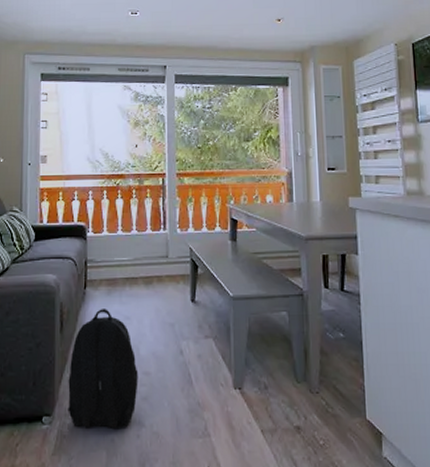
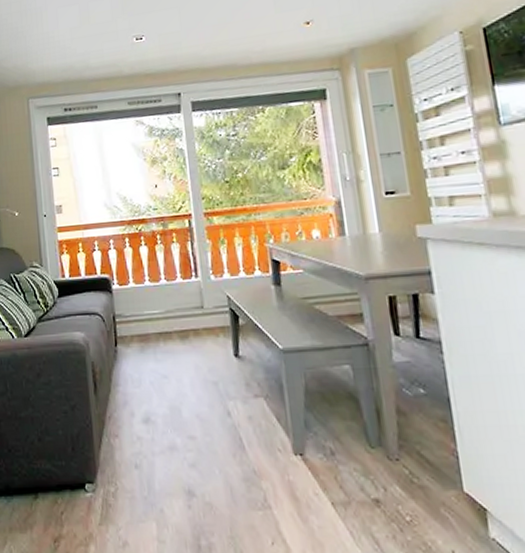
backpack: present [68,309,138,430] -> none [108,367,184,499]

